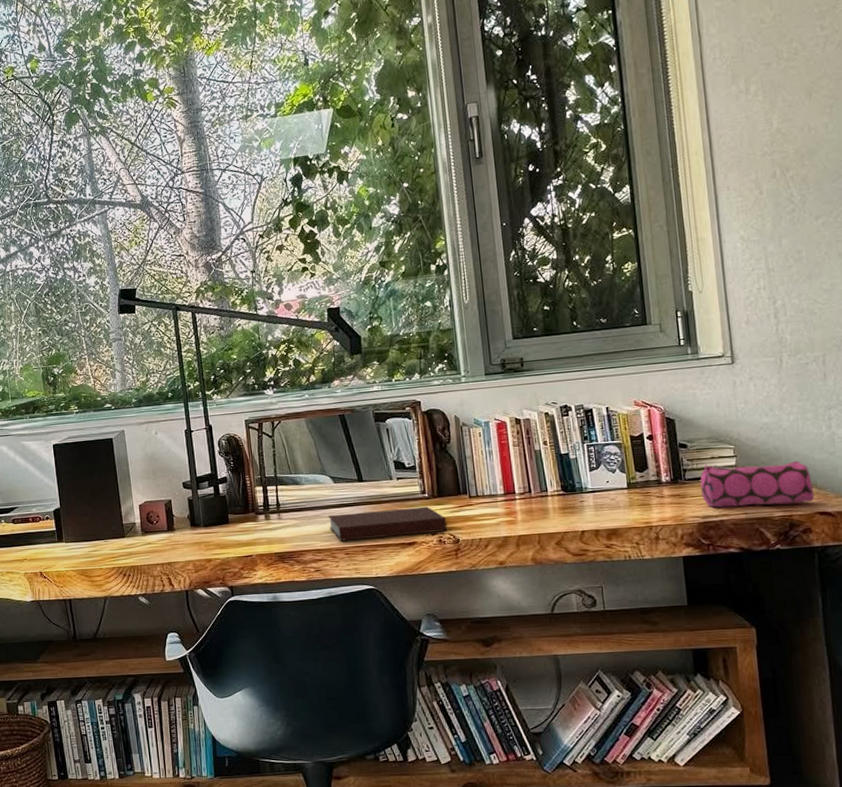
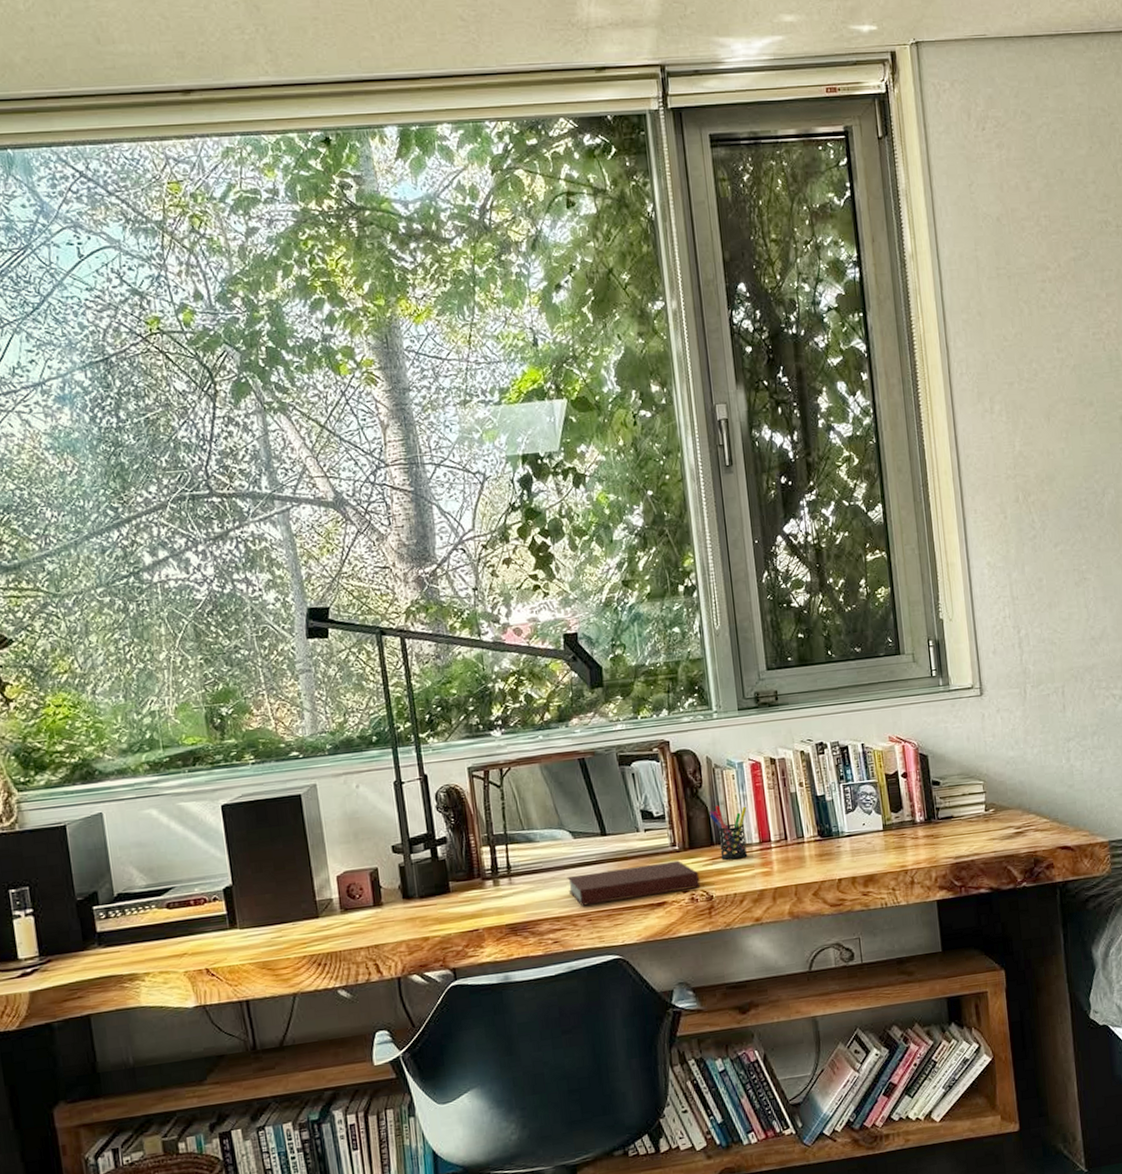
pen holder: none [456,459,493,509] -> present [708,805,748,861]
pencil case: present [700,460,815,508] -> none [952,795,1056,847]

